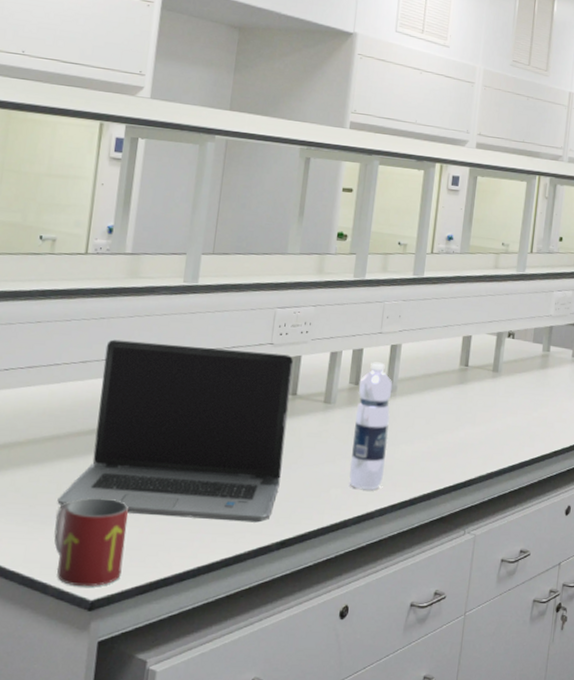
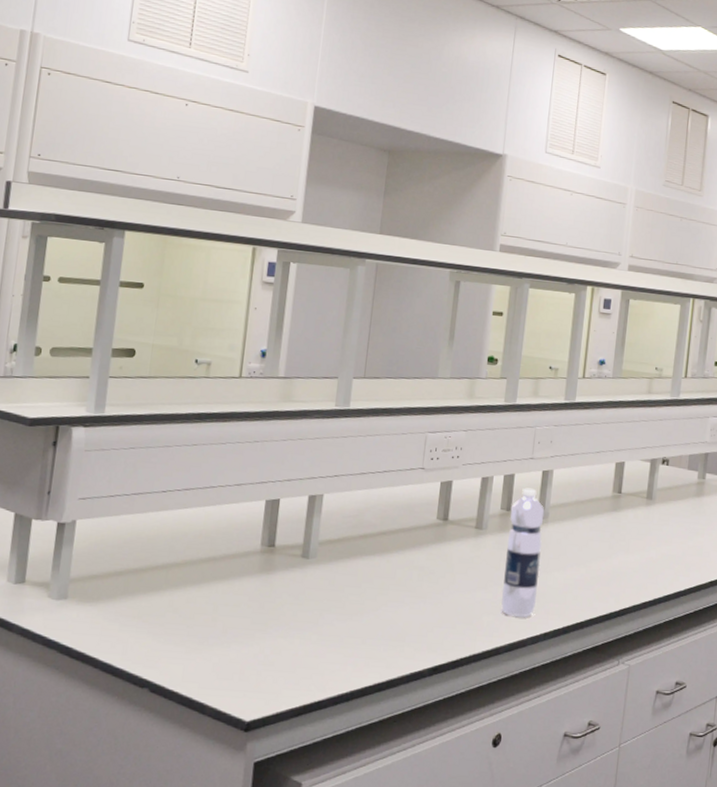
mug: present [54,497,128,587] -> none [211,619,283,708]
laptop computer: present [57,339,294,523] -> none [213,462,445,648]

